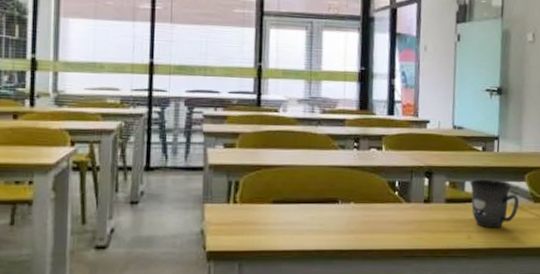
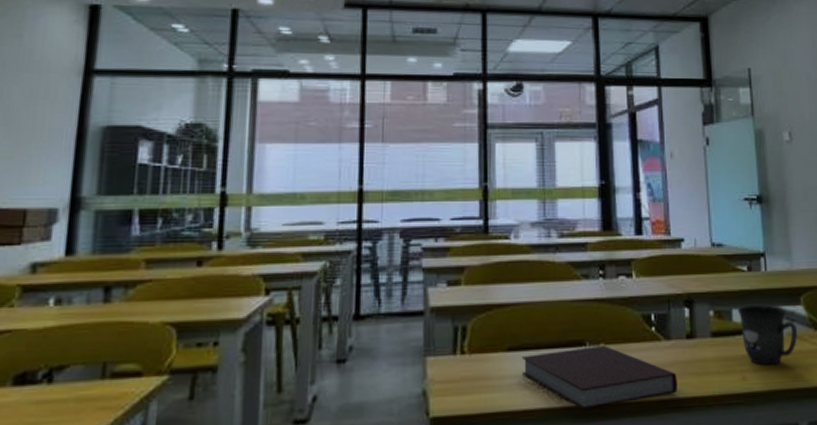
notebook: none [283,203,413,253] -> present [521,344,678,410]

